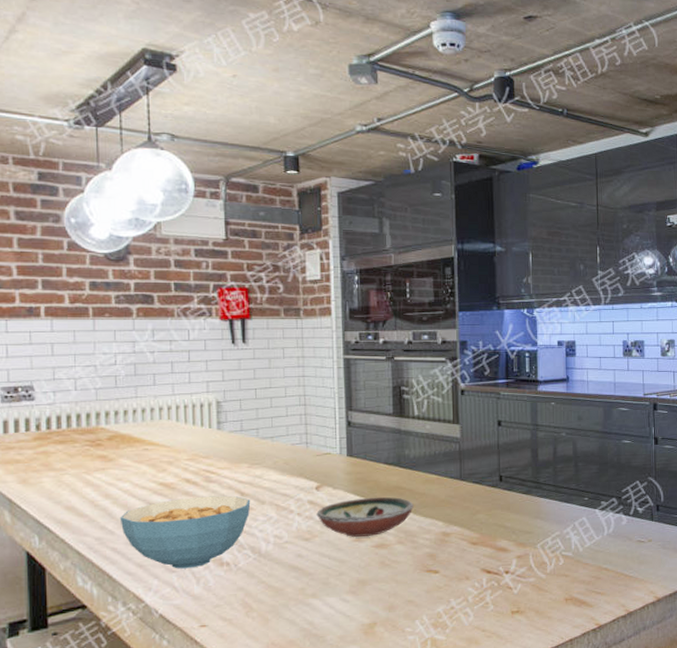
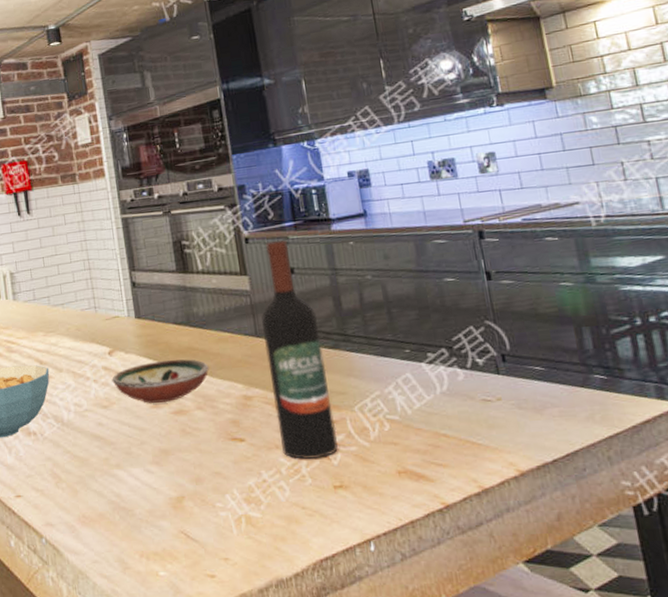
wine bottle: none [466,394,520,589] -> present [261,239,338,460]

